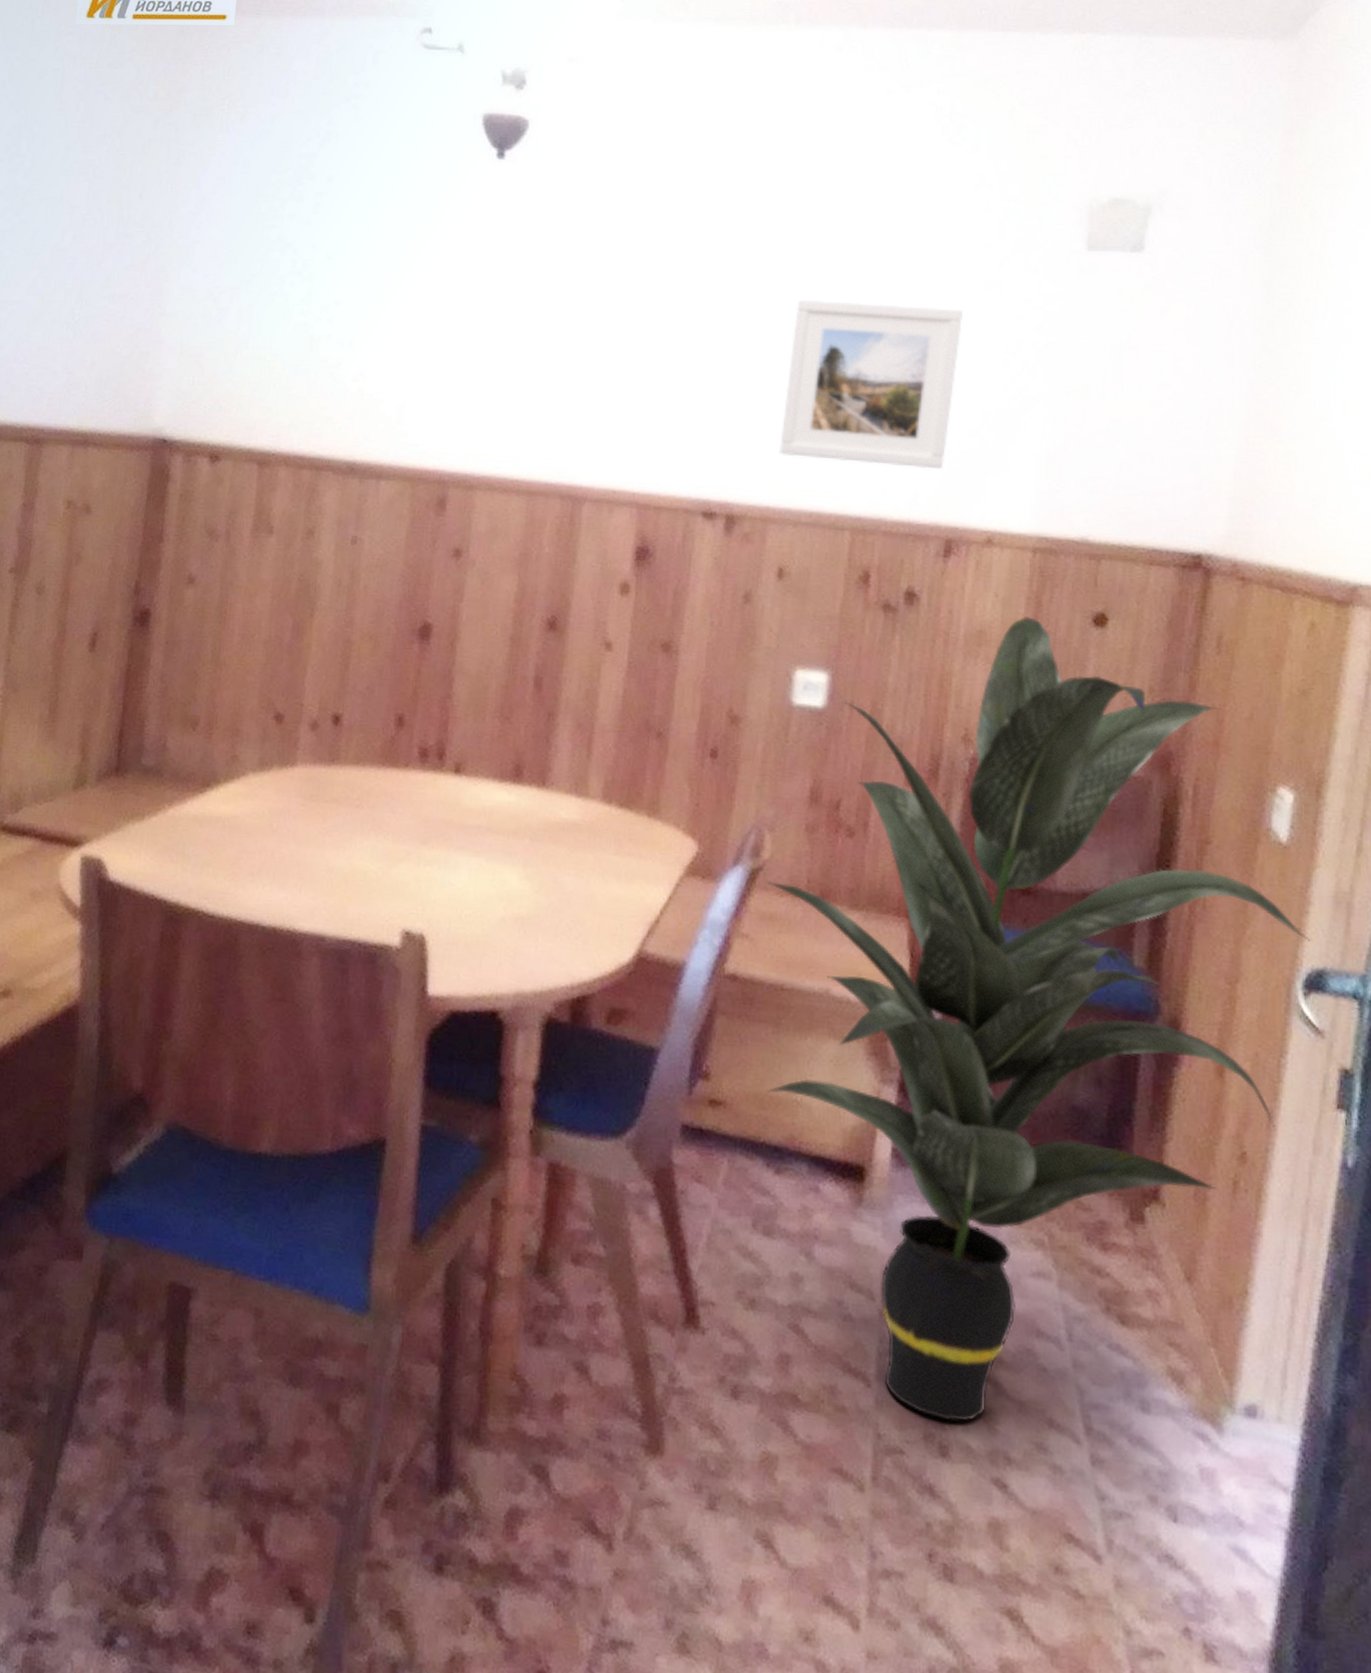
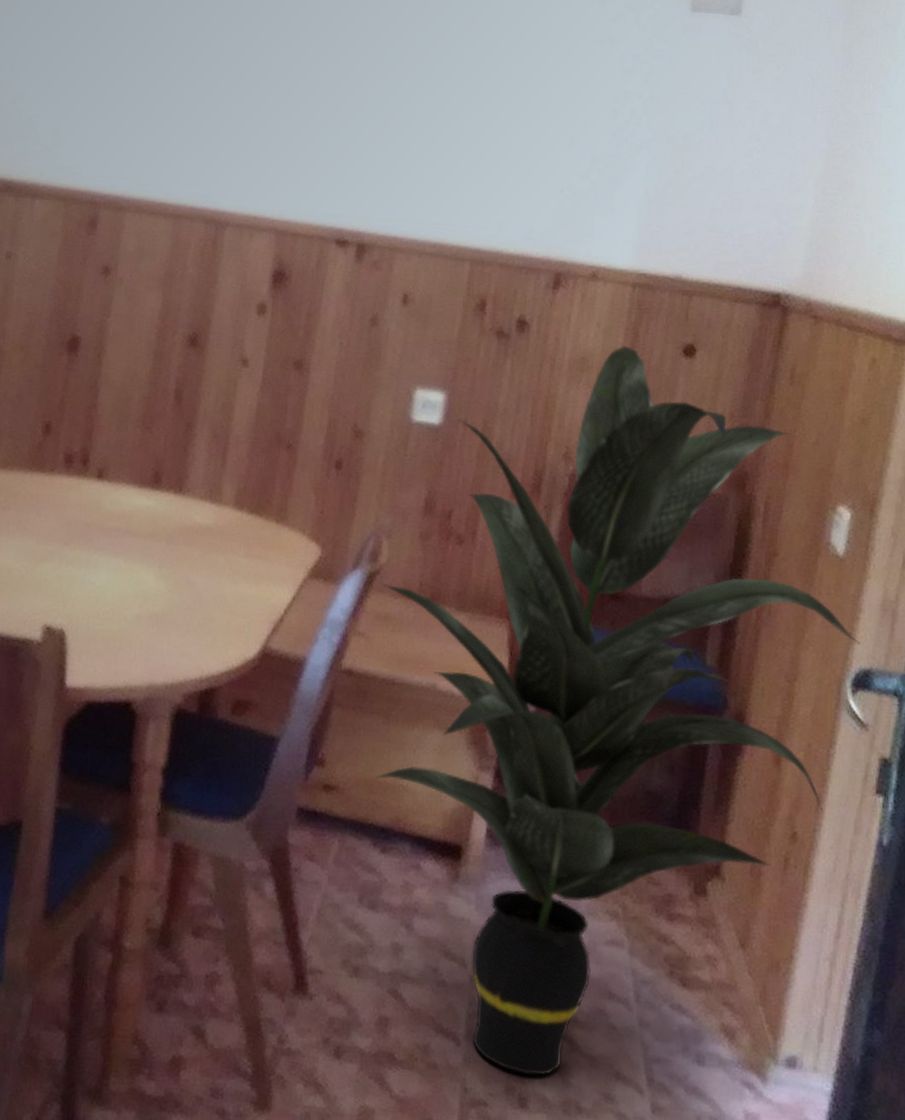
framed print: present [779,299,963,470] -> none [408,44,578,208]

